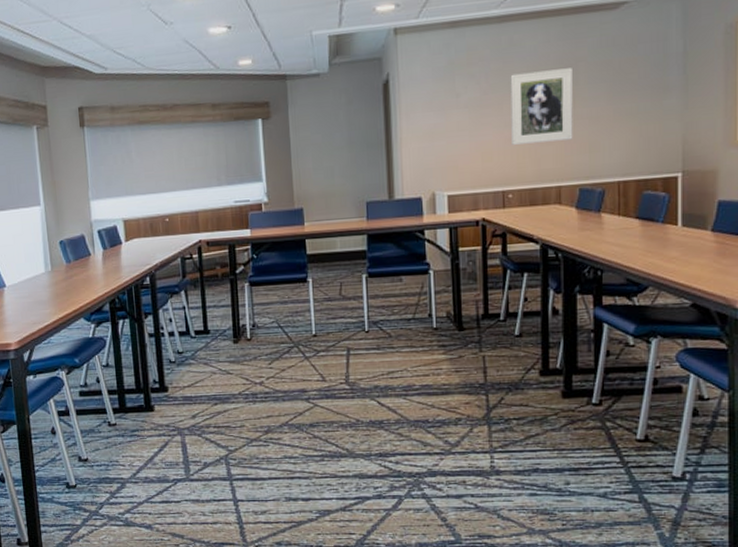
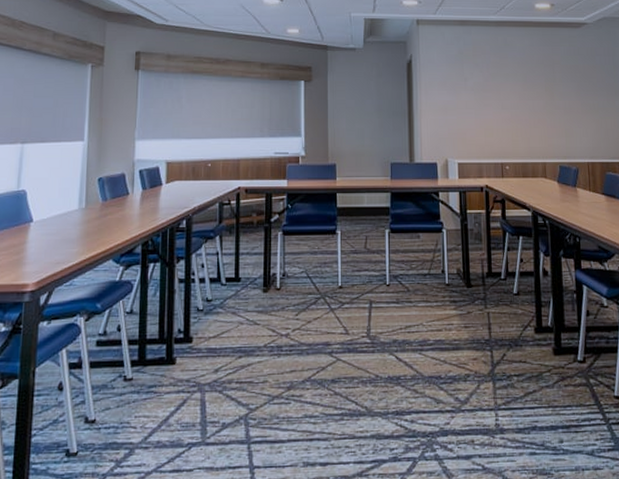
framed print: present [510,68,573,145] -> none [505,67,553,125]

